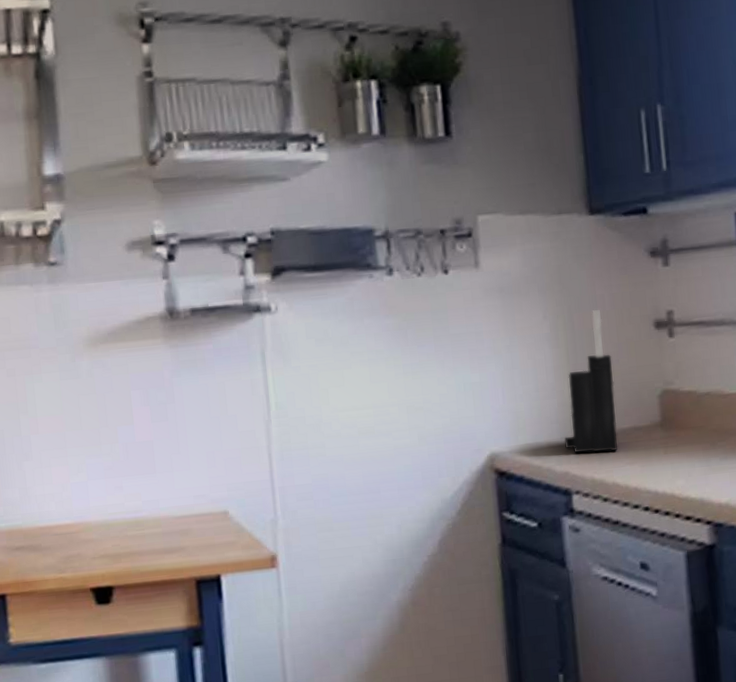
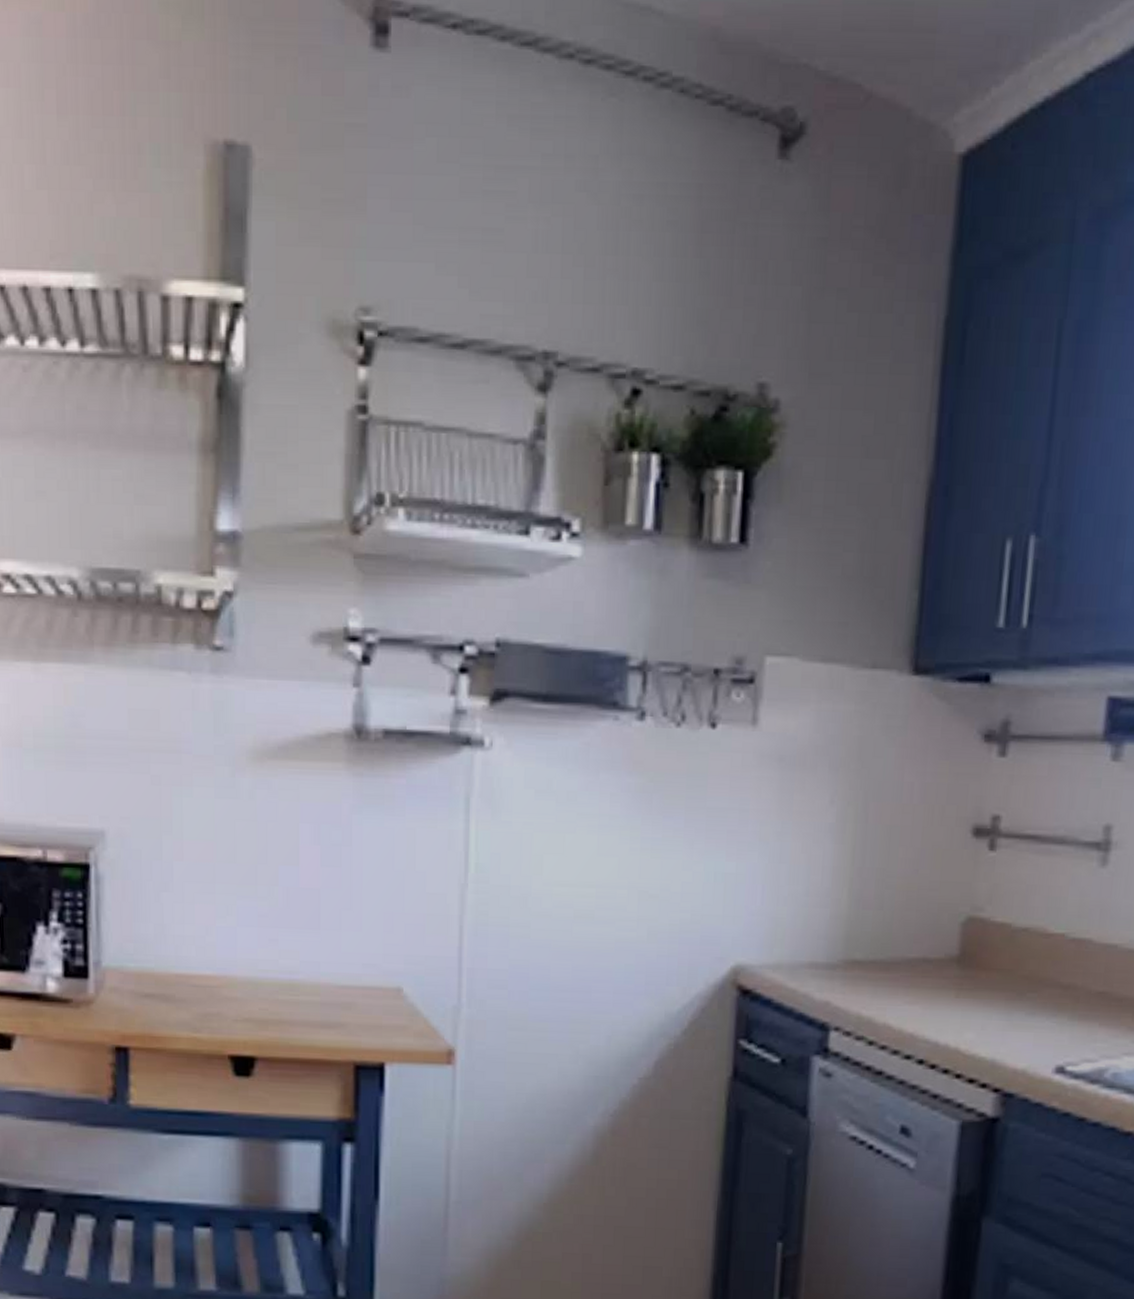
knife block: present [564,309,618,453] -> none [831,800,910,985]

